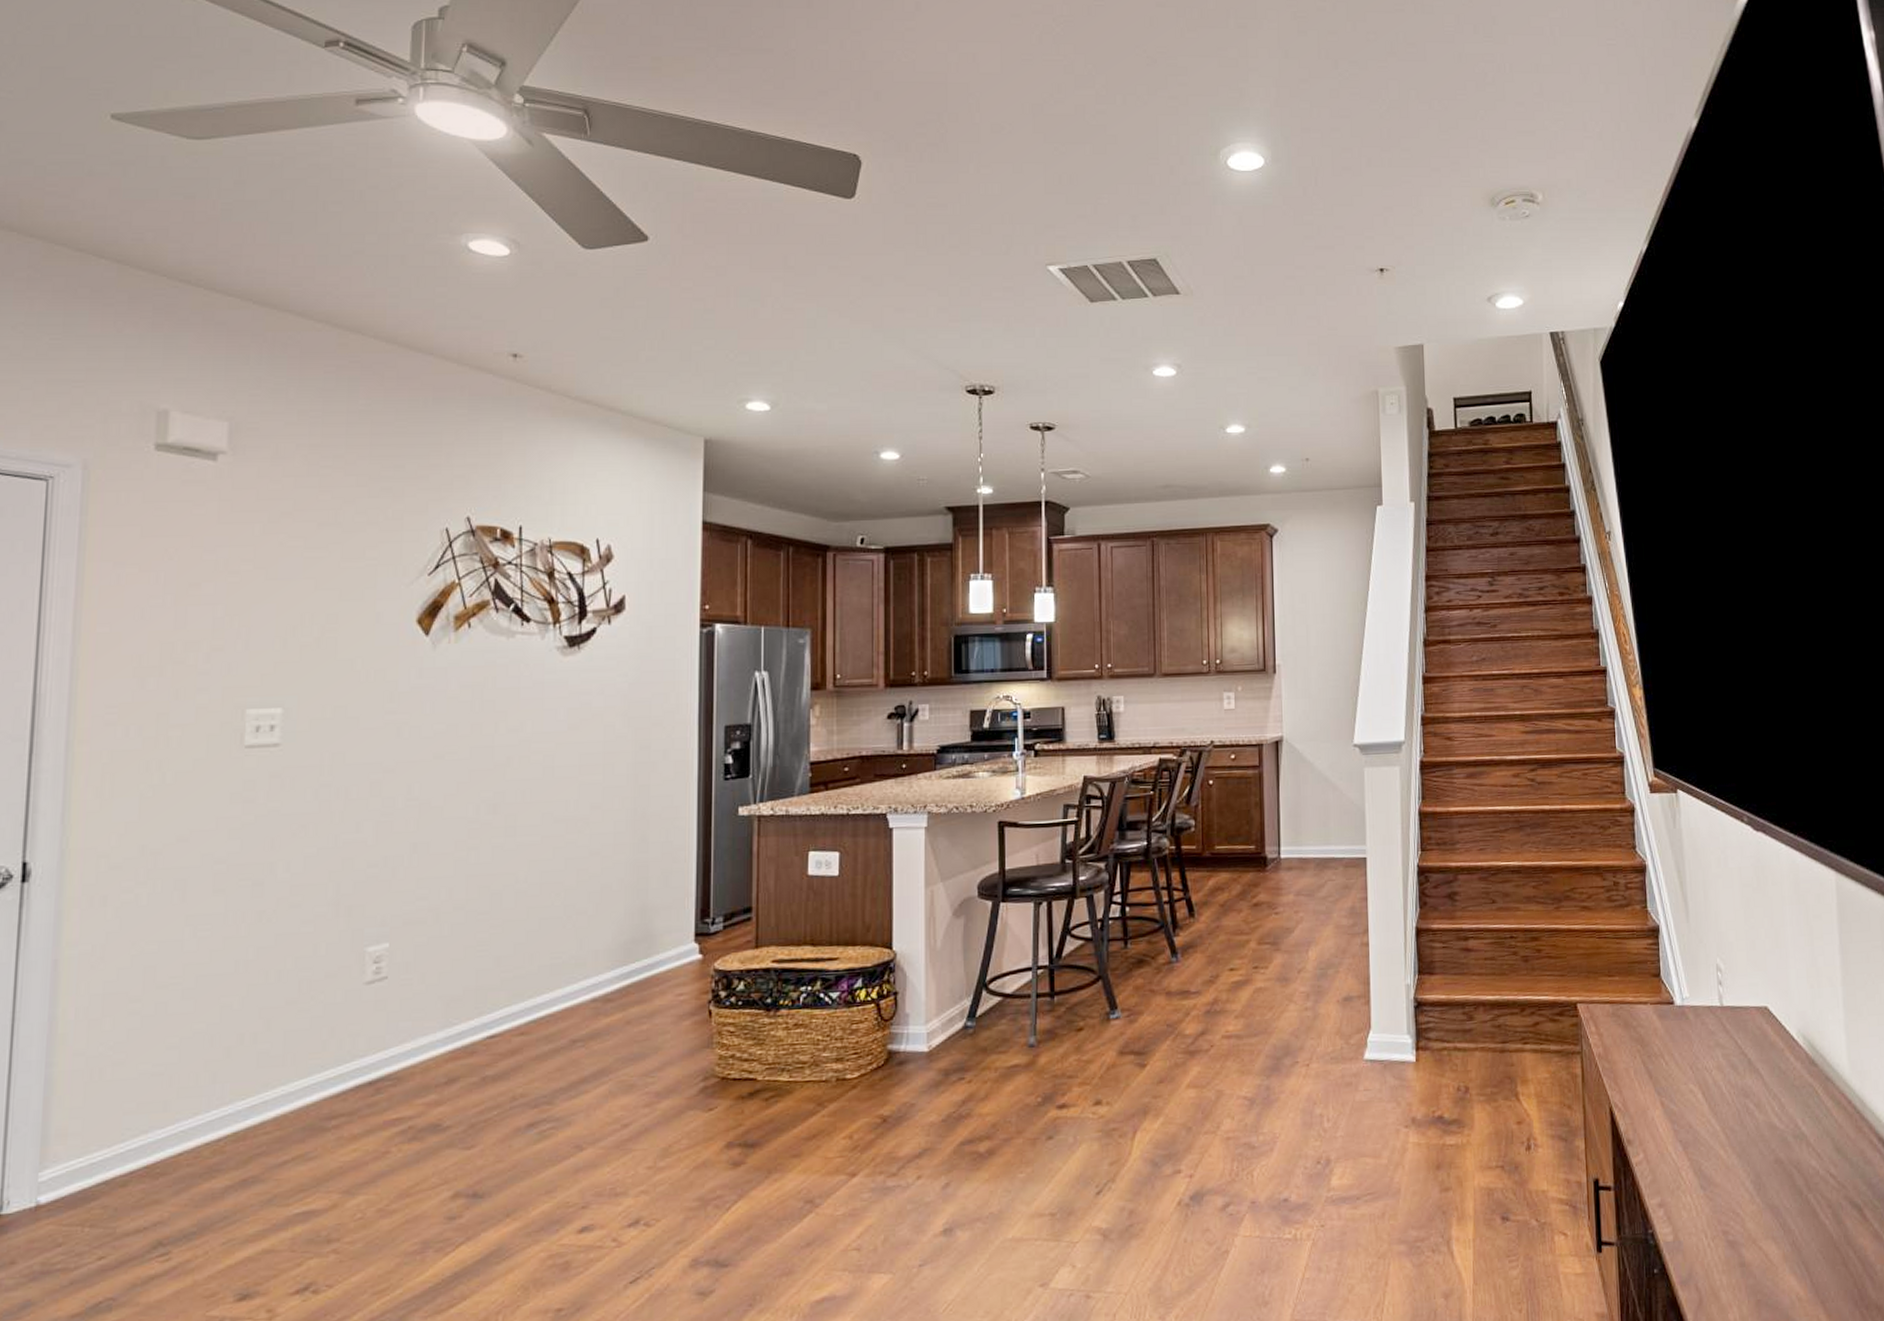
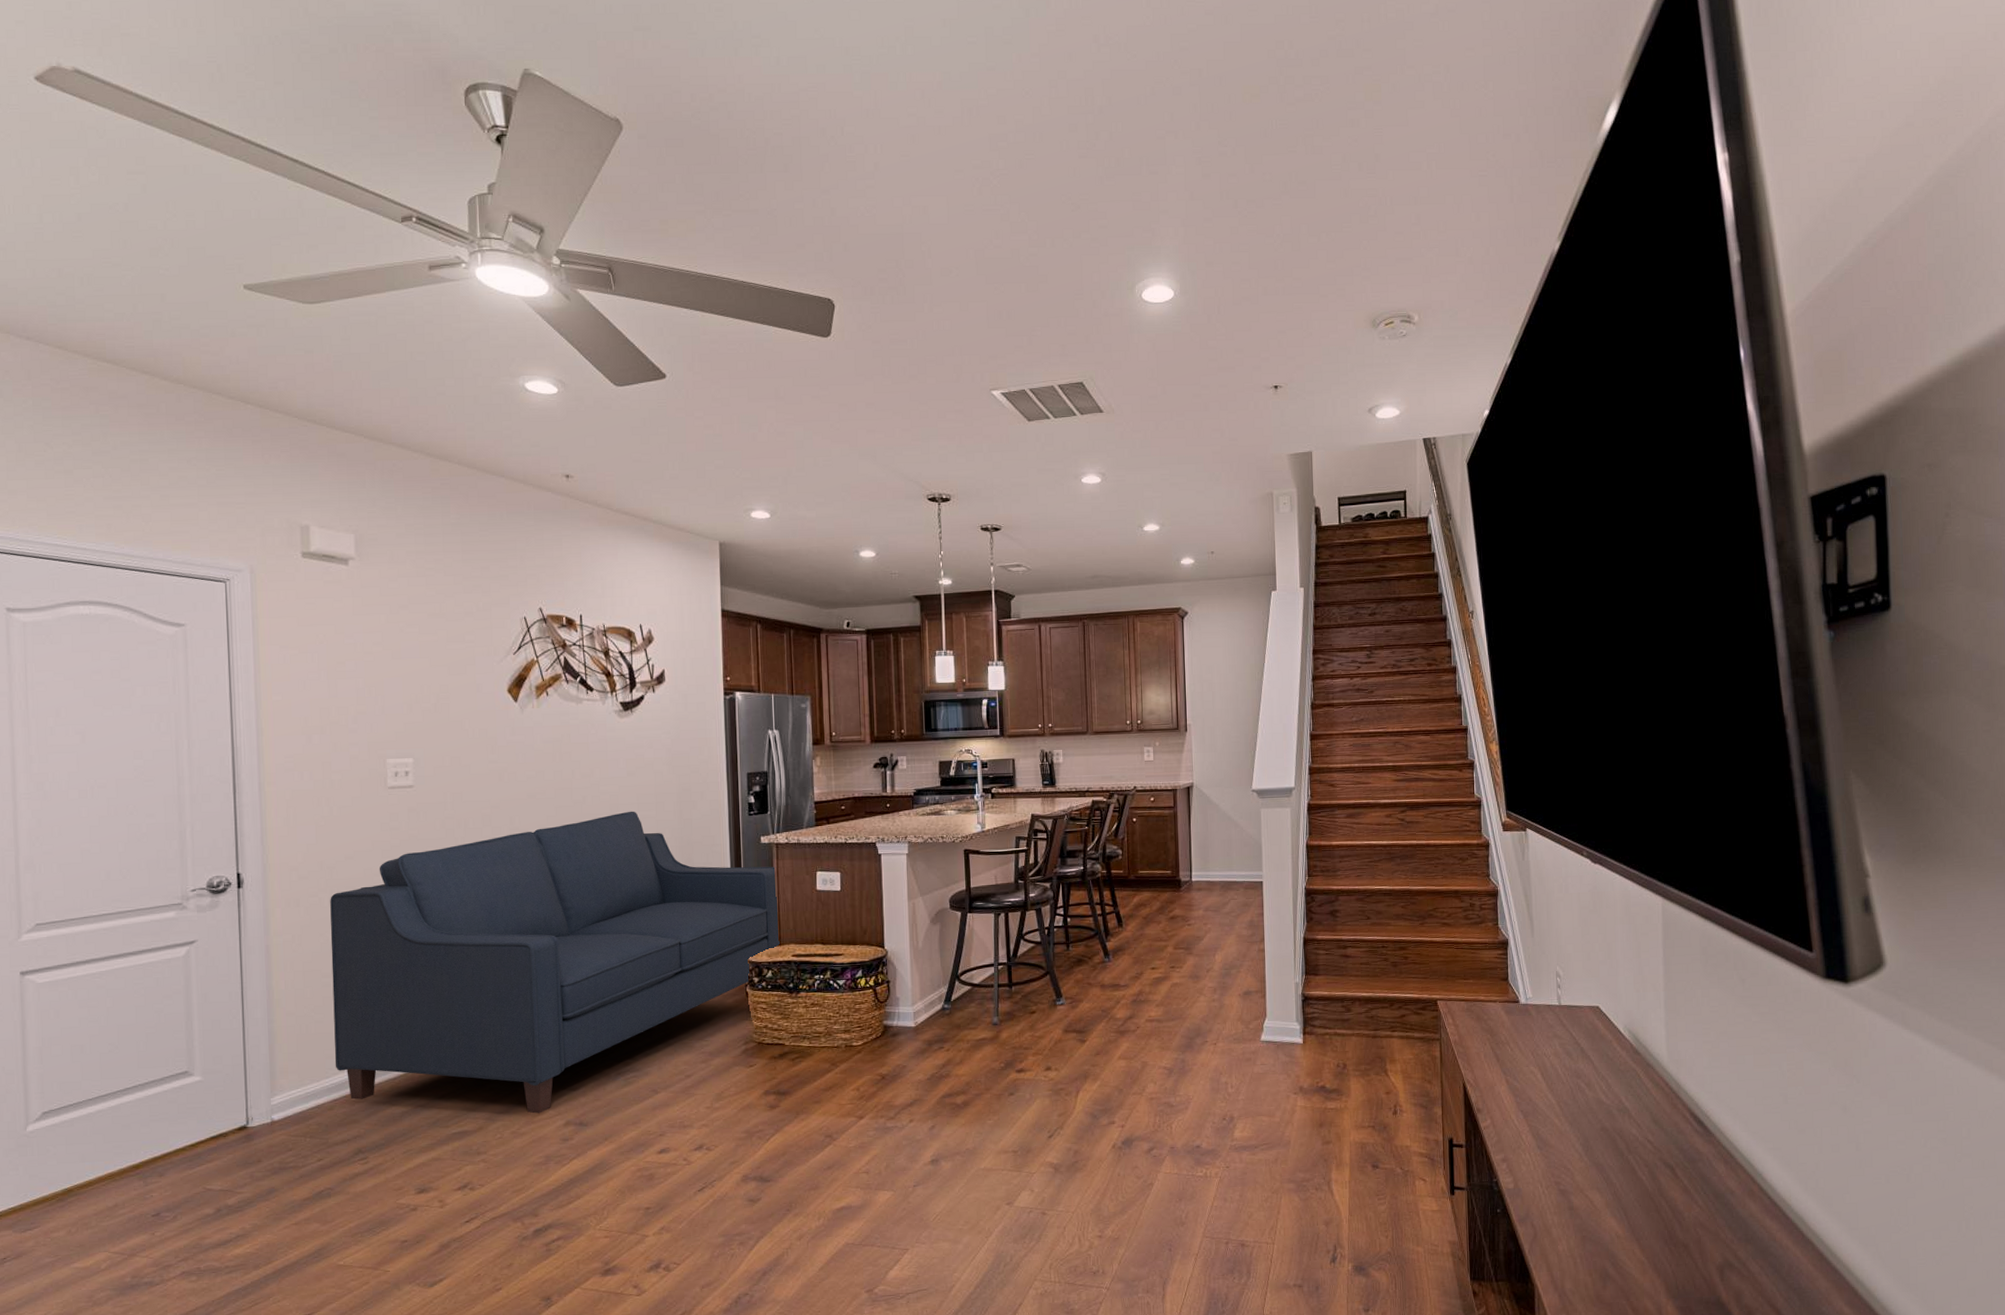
sofa: none [135,775,757,1183] -> present [330,811,780,1114]

